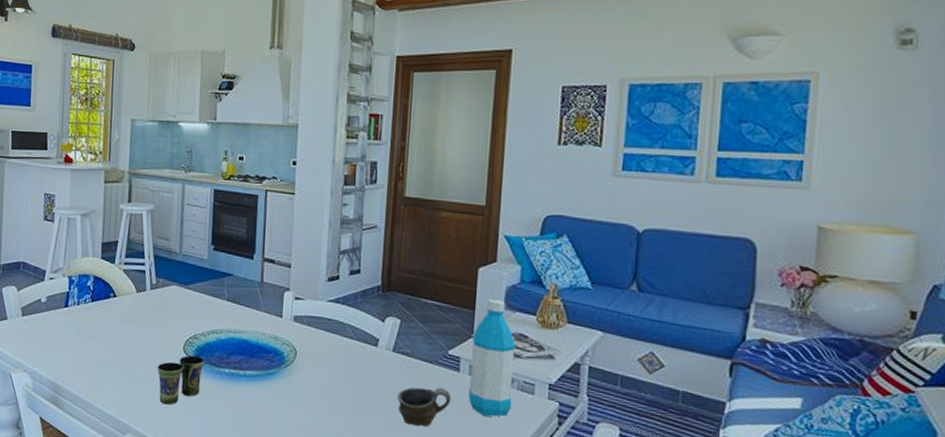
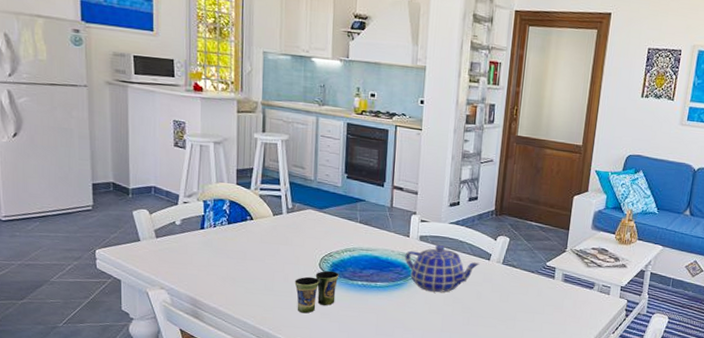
teapot: none [277,327,365,385] -> present [404,245,480,293]
cup: present [397,387,451,427] -> none [504,292,547,323]
water bottle: present [468,298,516,417] -> none [560,221,599,313]

